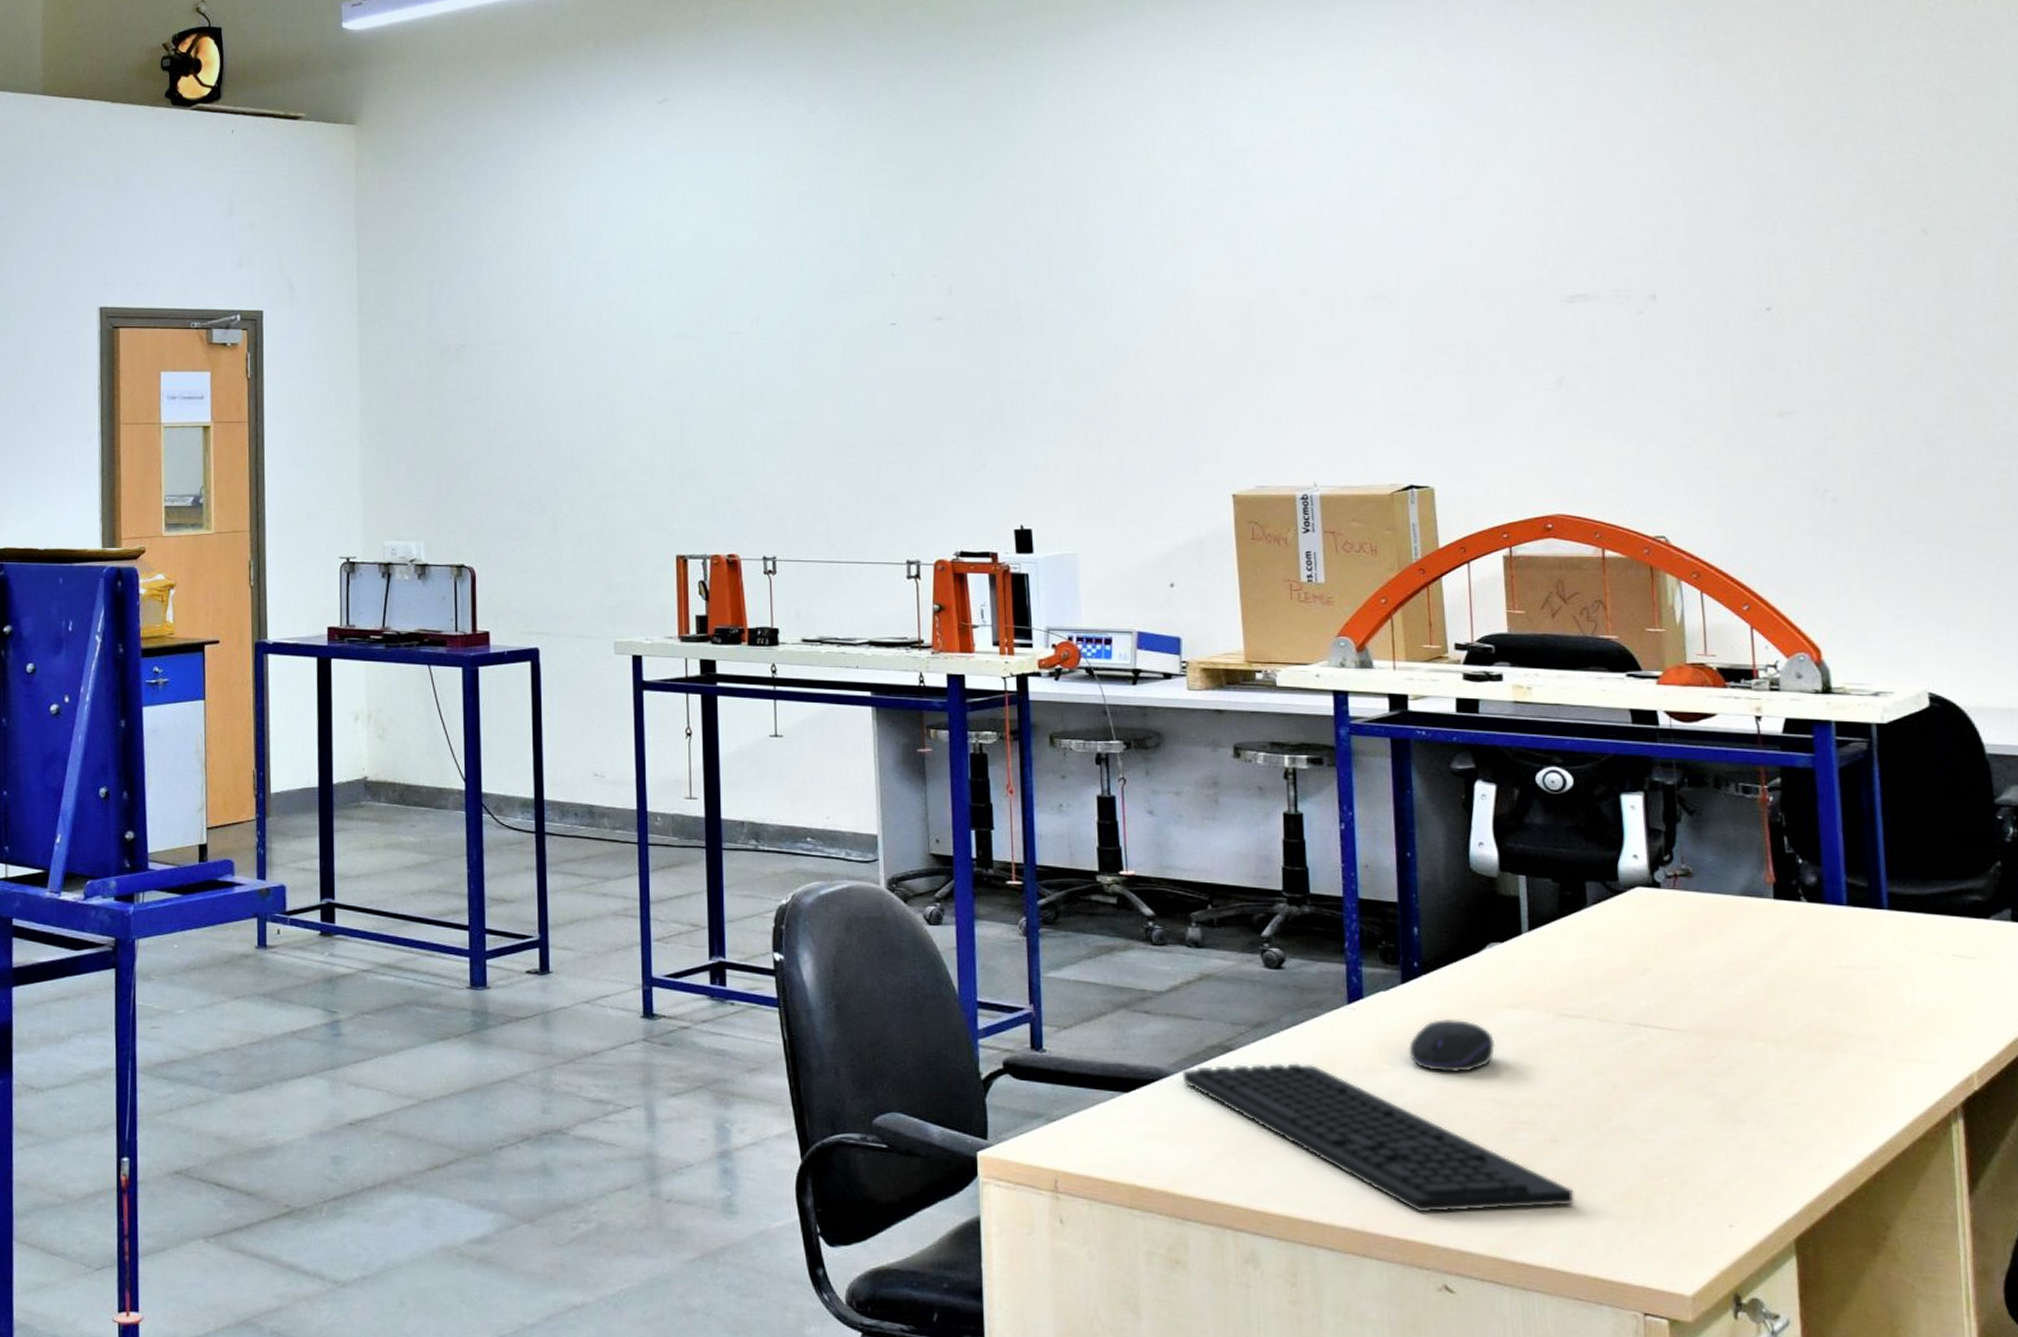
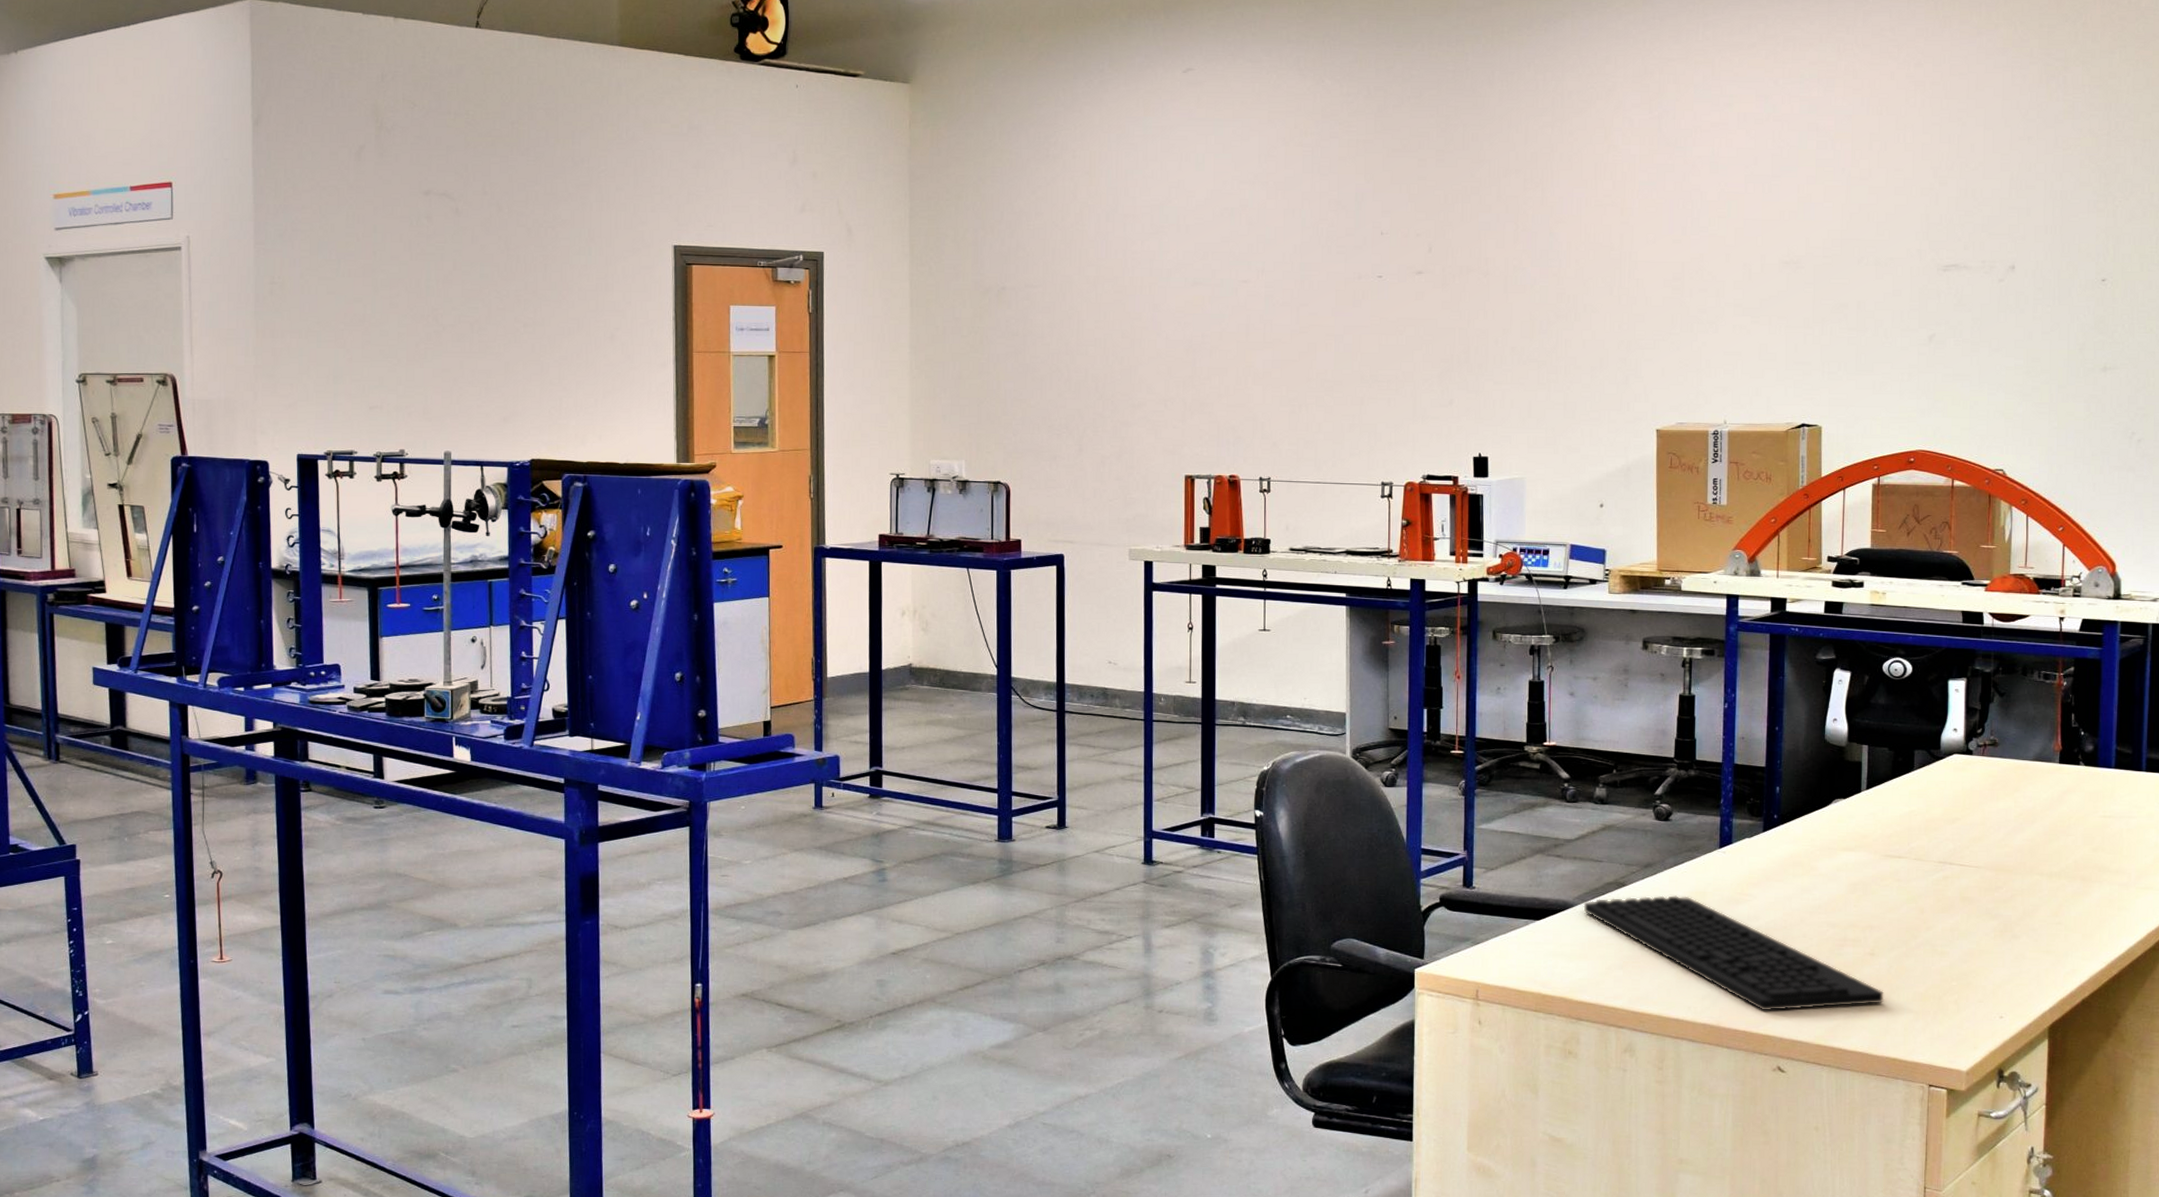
computer mouse: present [1409,1018,1496,1073] -> none [1765,859,1833,902]

